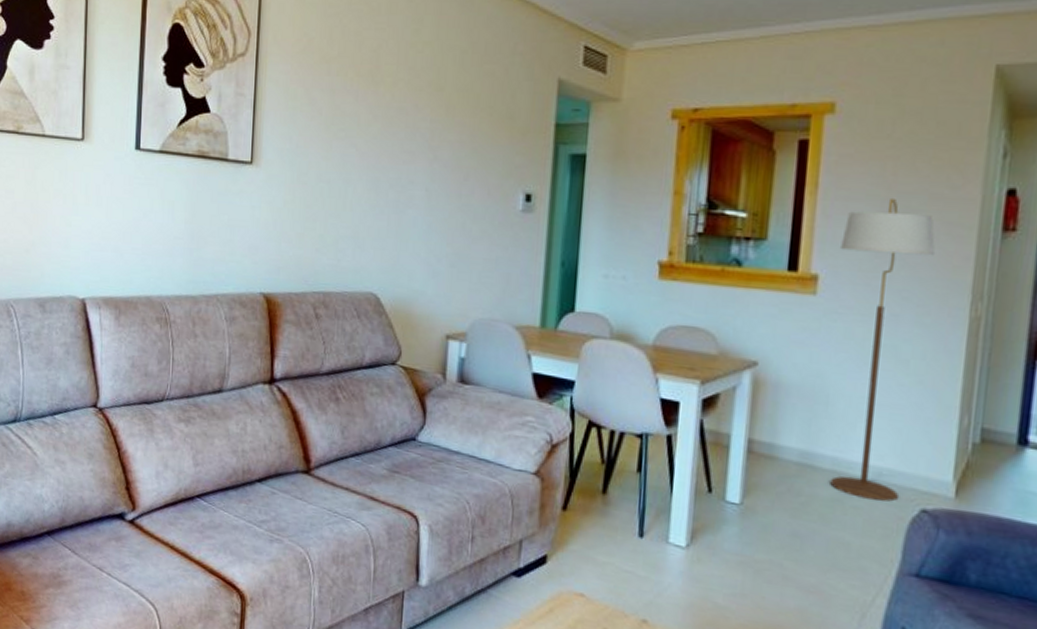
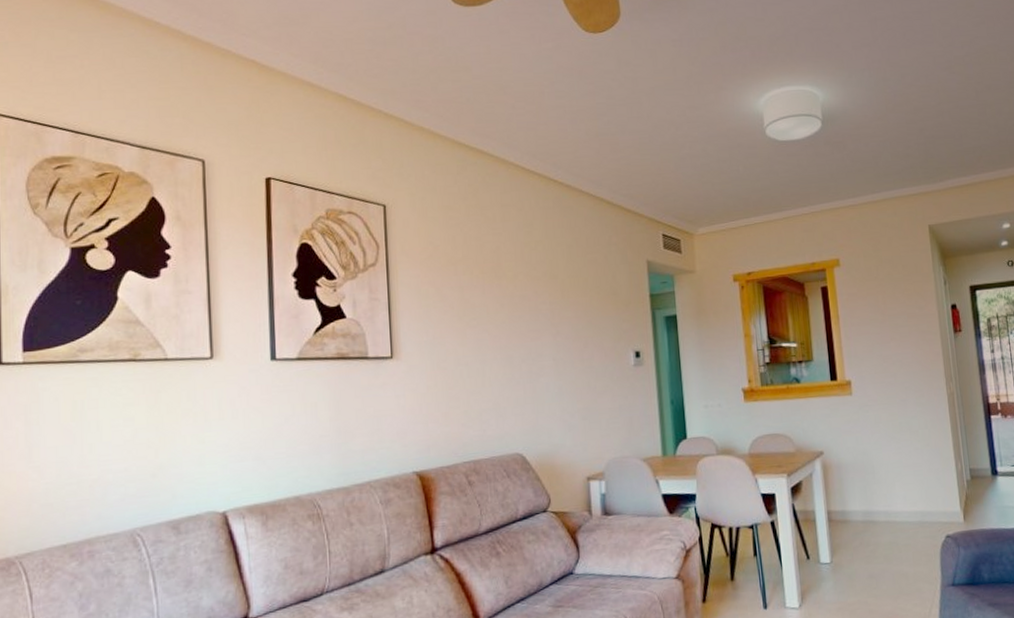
floor lamp: present [830,197,935,502] -> none [860,319,931,537]

